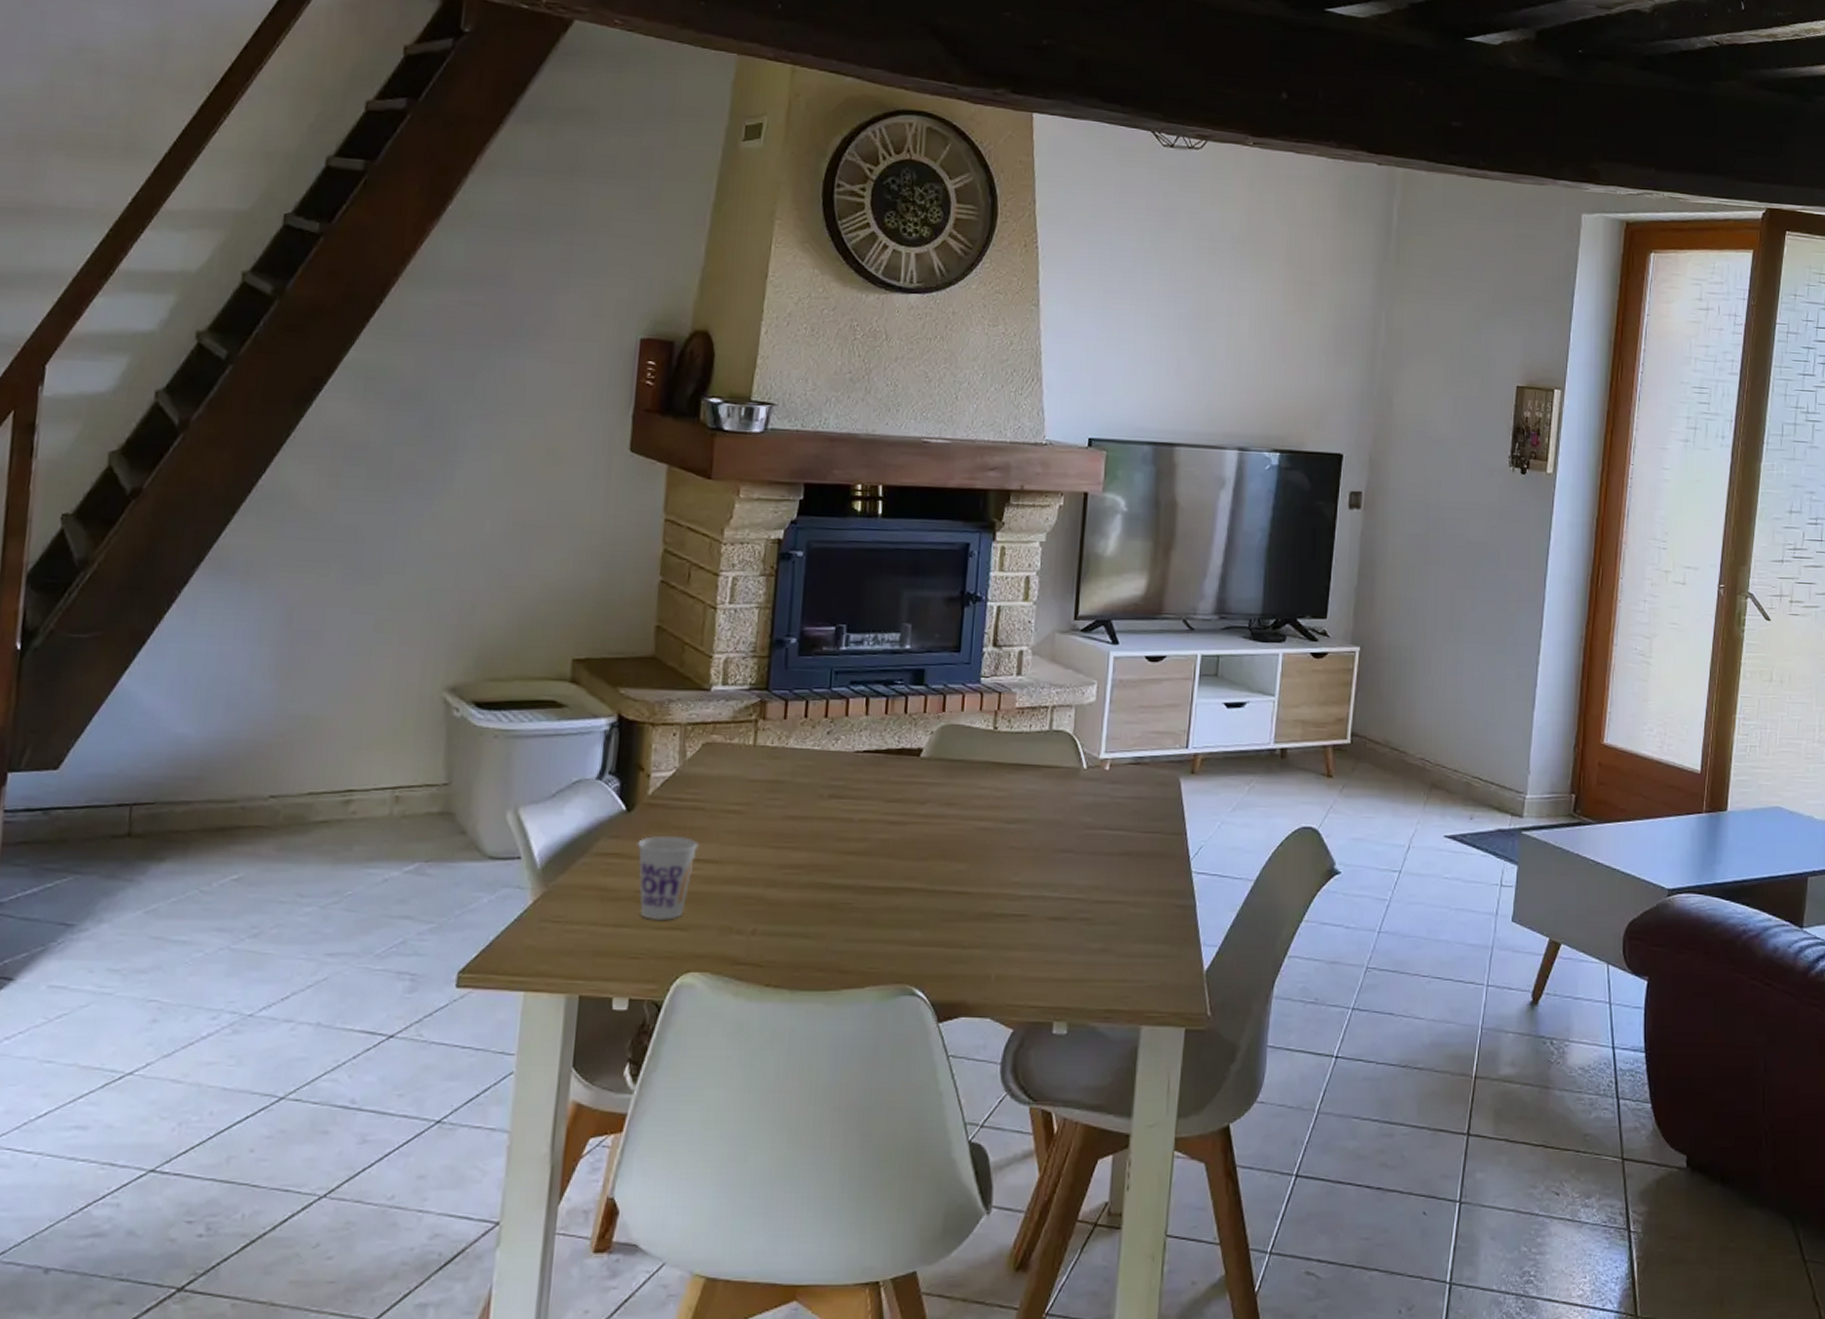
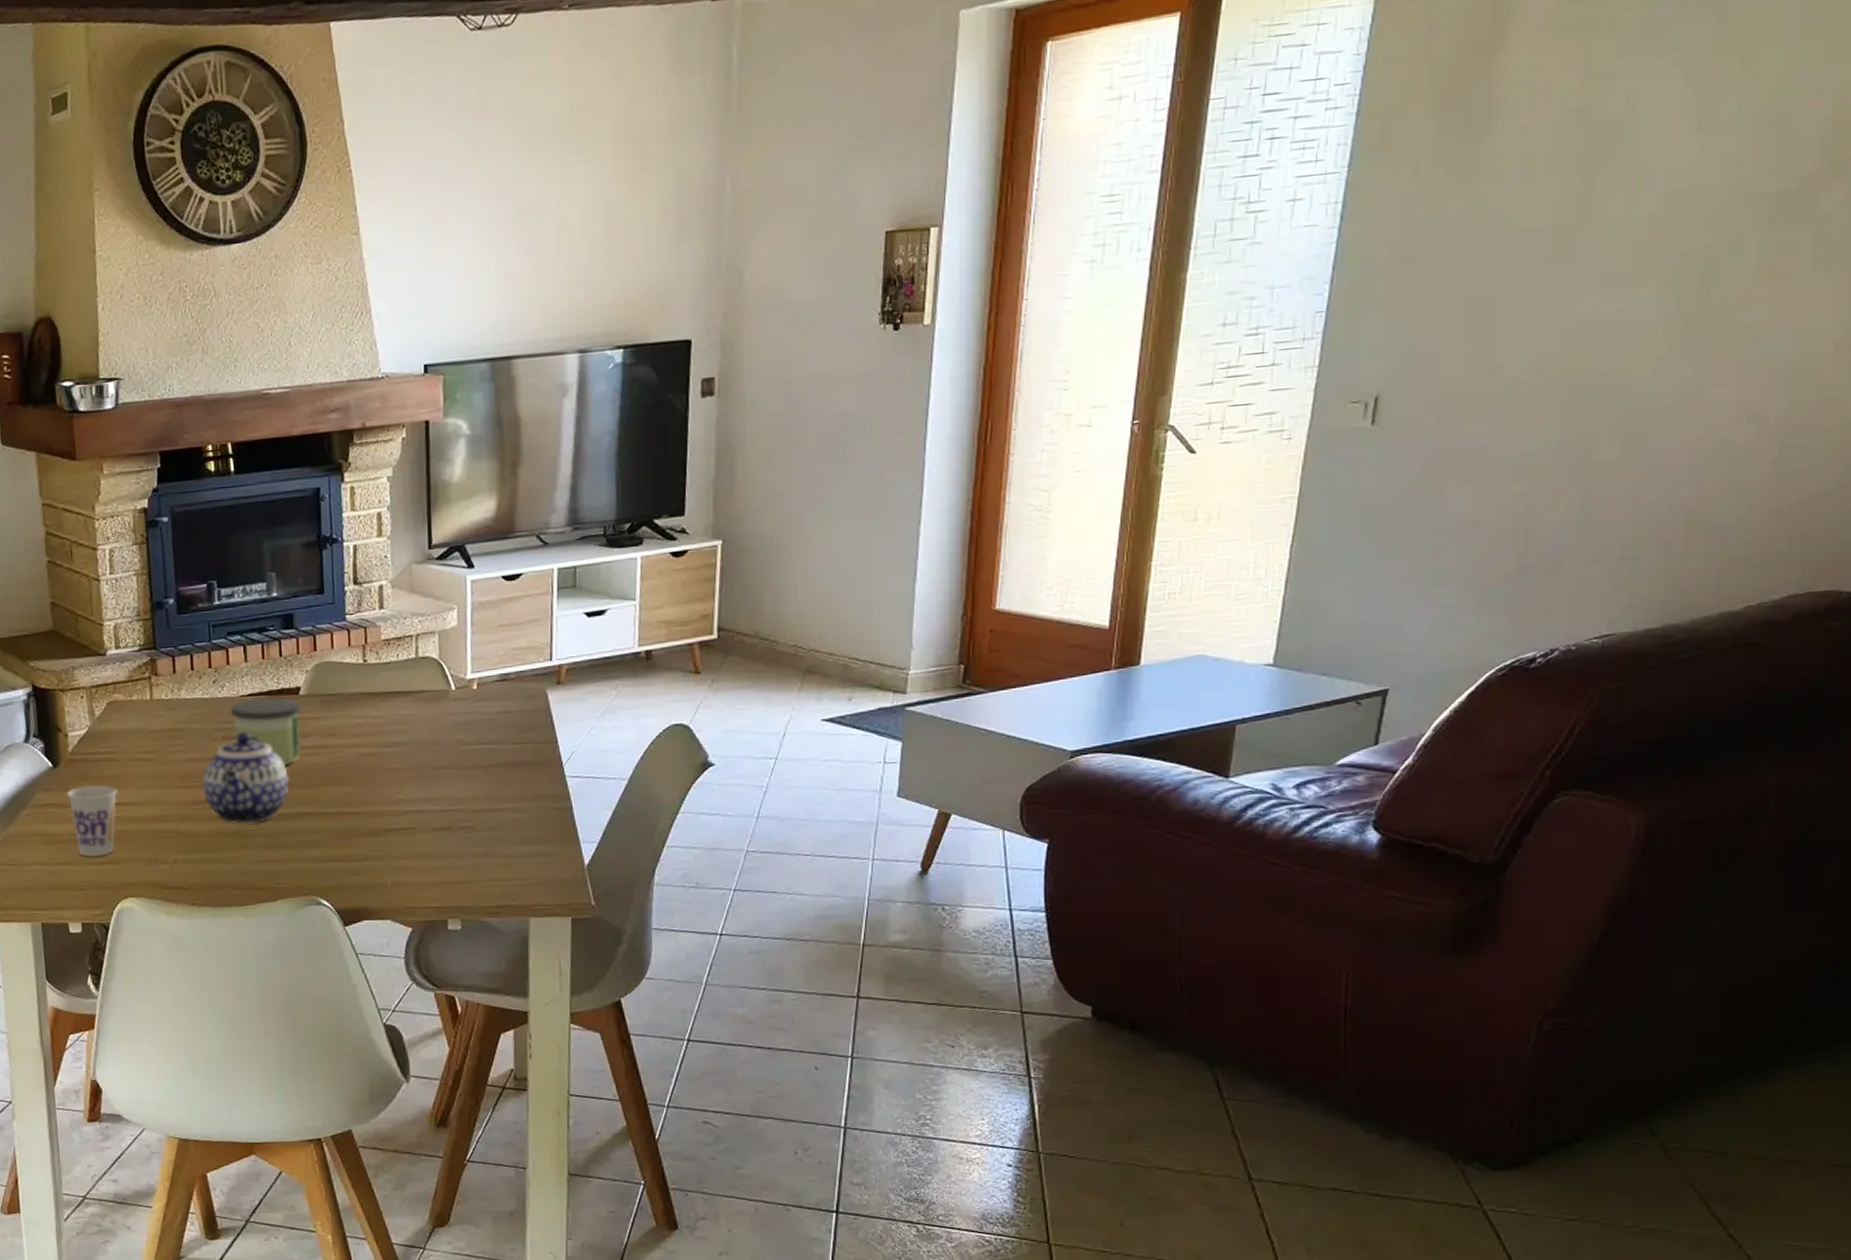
teapot: none [797,791,898,895] -> present [202,731,290,823]
candle: none [841,756,923,834] -> present [230,698,303,766]

